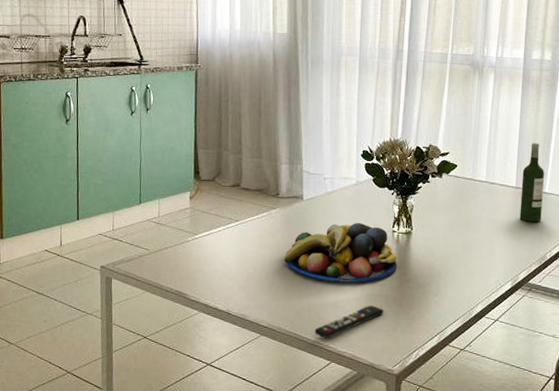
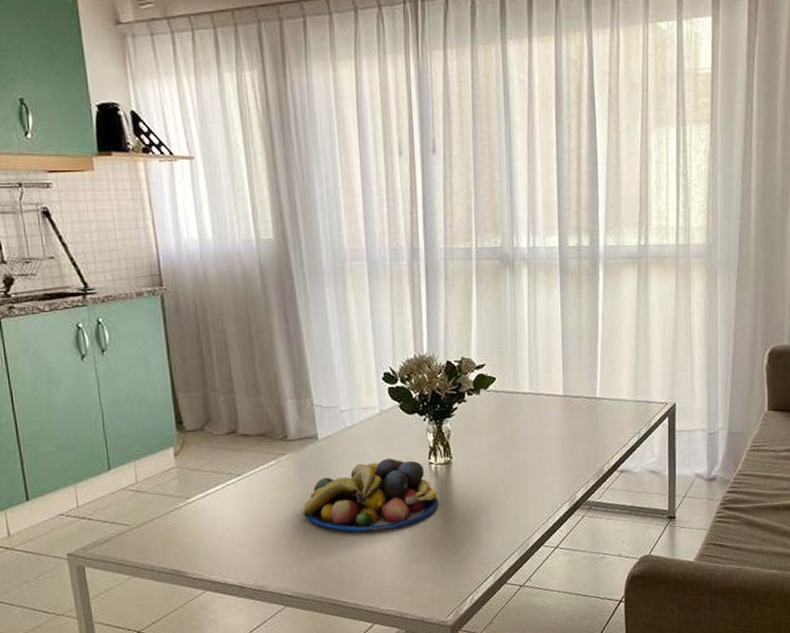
remote control: present [314,305,384,339] -> none [349,551,429,599]
wine bottle: present [519,142,544,223] -> none [569,342,595,433]

